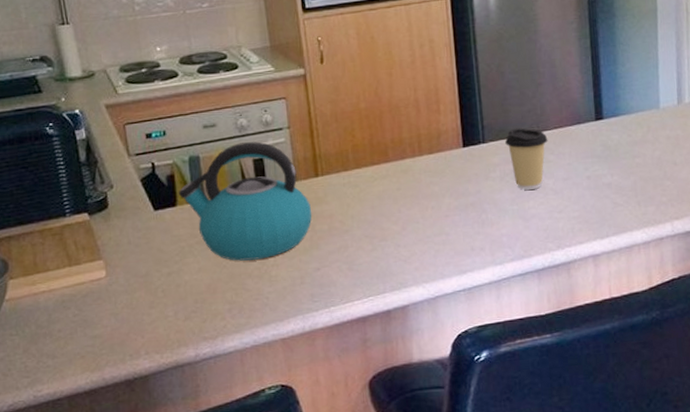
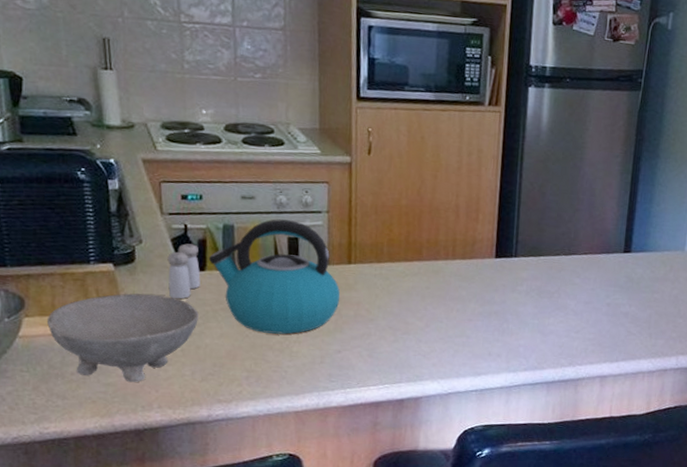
bowl: none [31,237,175,332] -> present [47,293,199,383]
salt and pepper shaker: none [139,181,173,240] -> present [167,243,201,299]
coffee cup: present [505,128,548,190] -> none [536,248,577,308]

